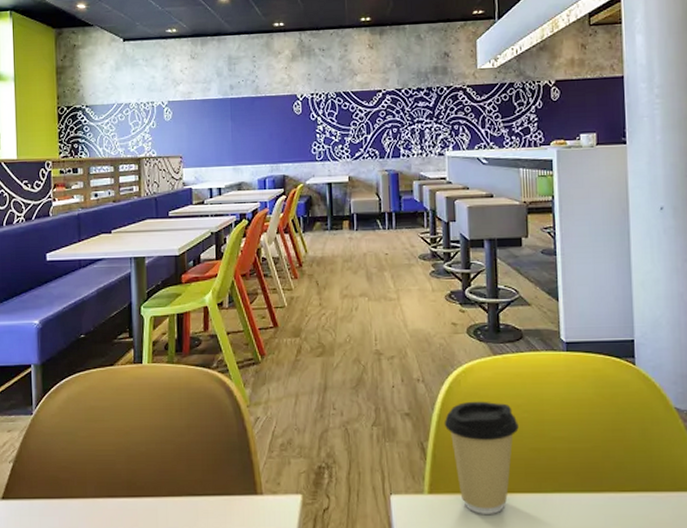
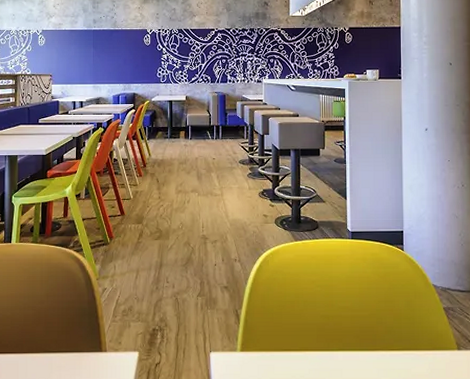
coffee cup: present [444,401,519,514] -> none [254,277,313,368]

